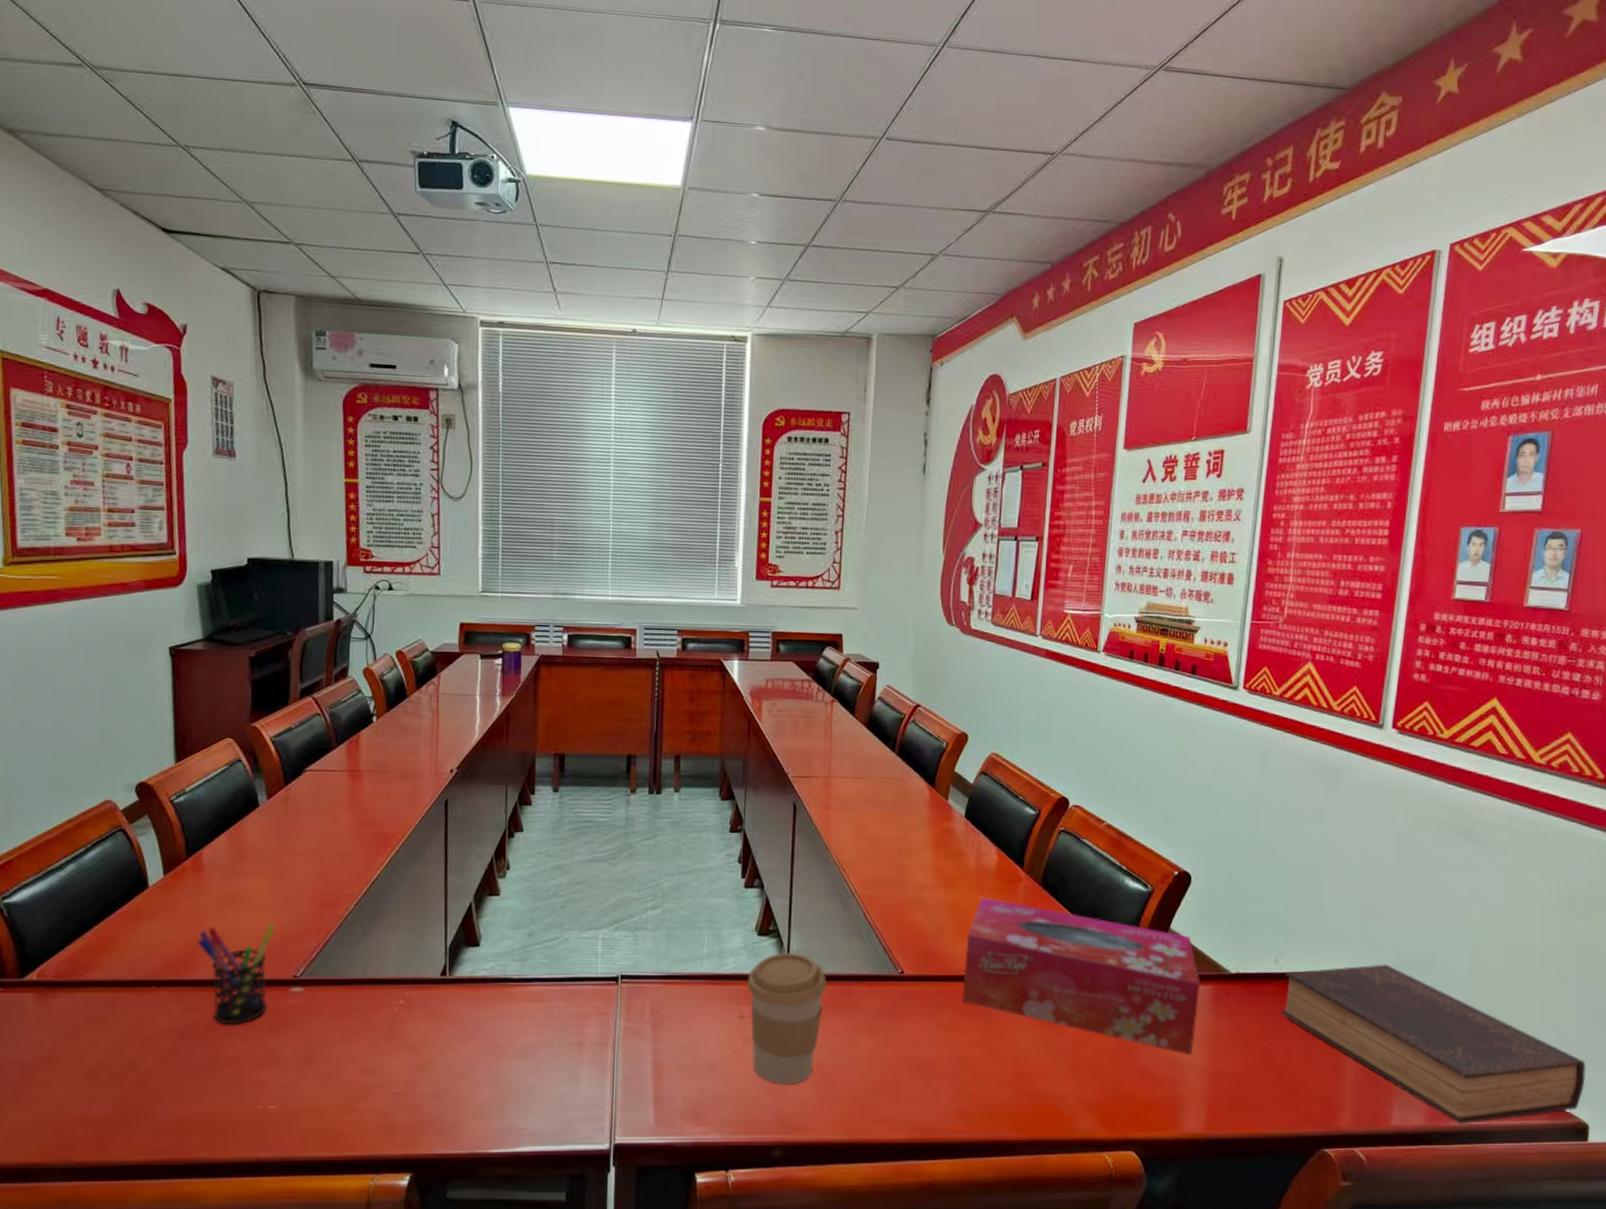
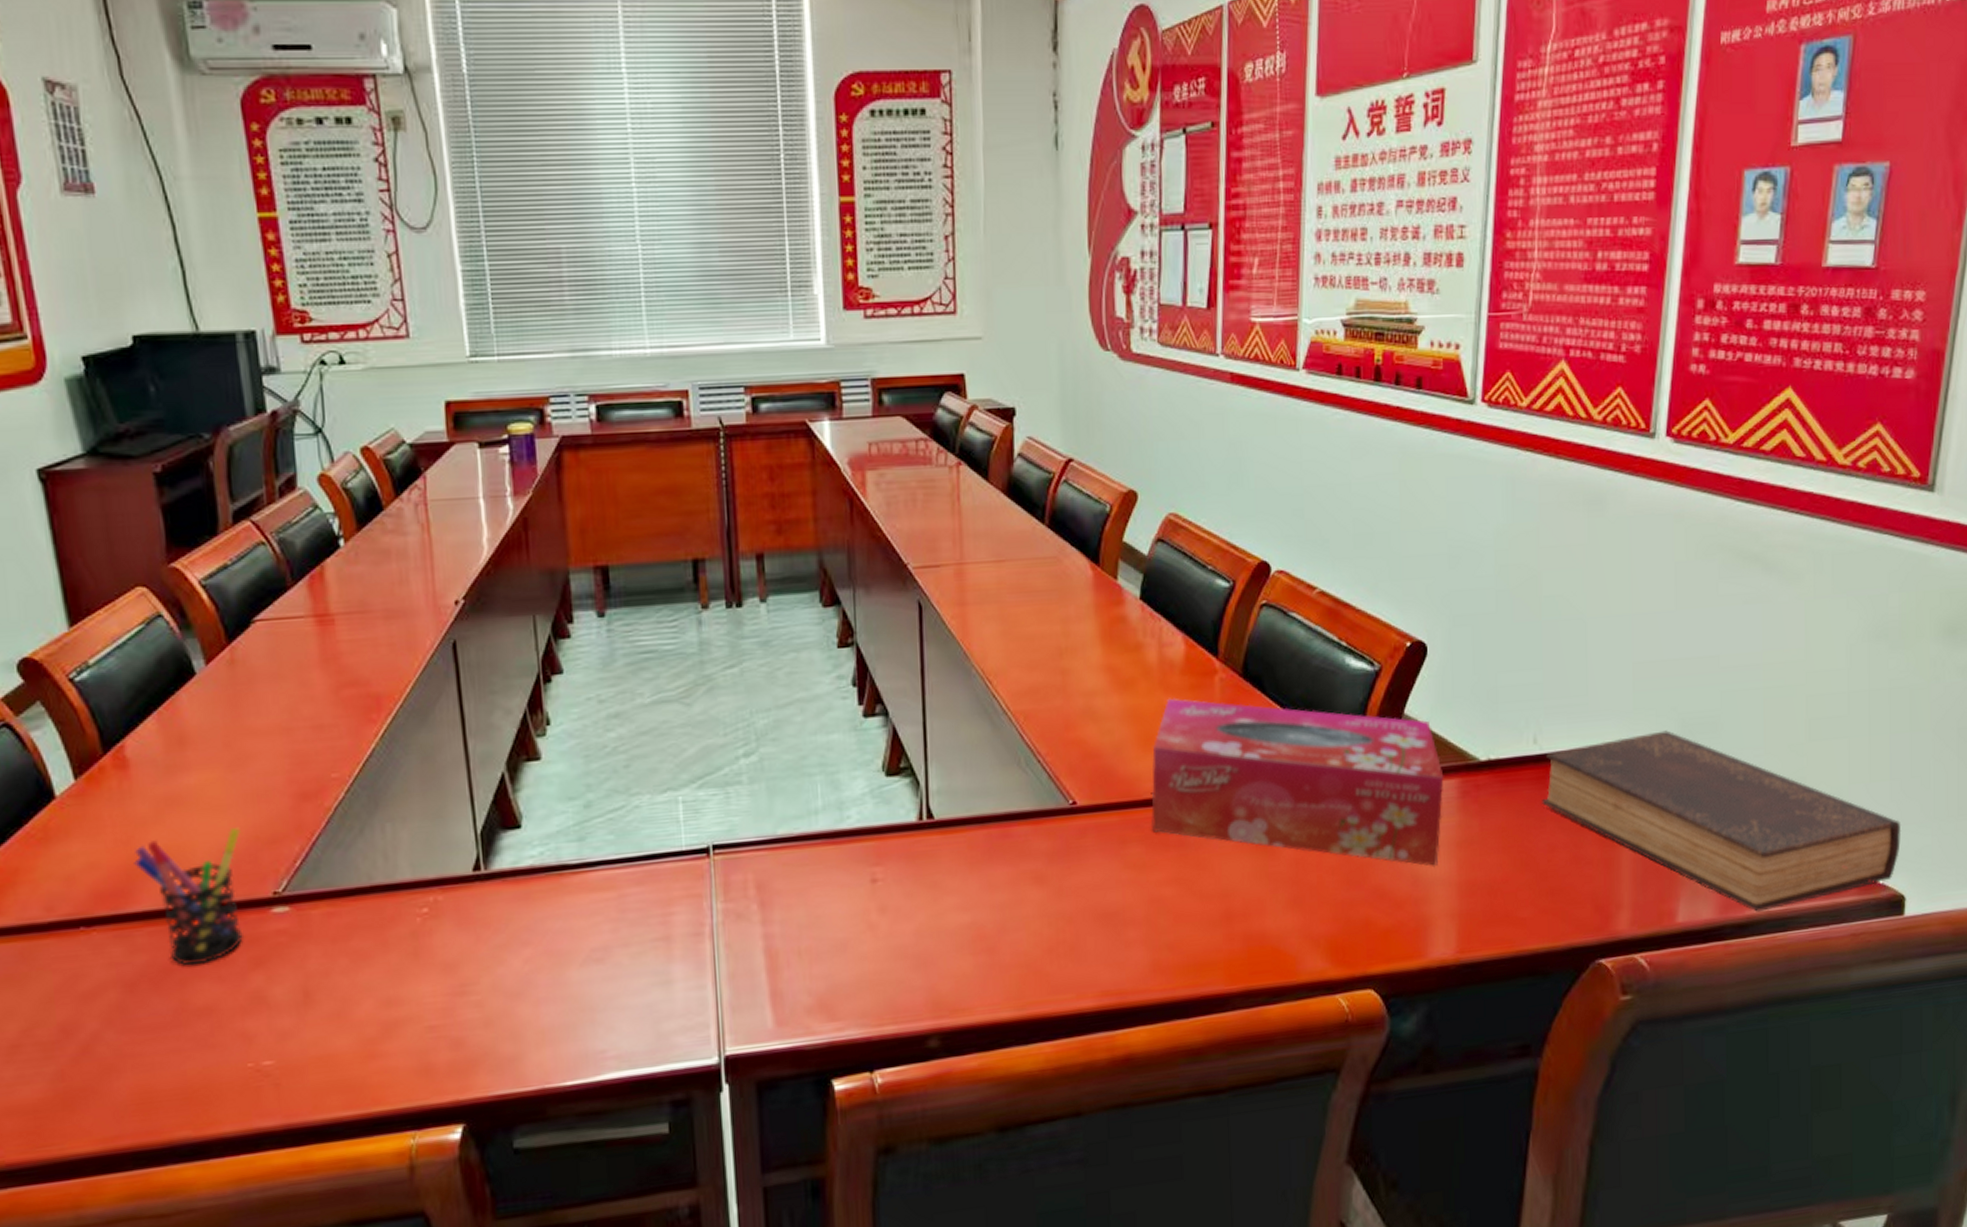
coffee cup: present [747,953,827,1085] -> none [877,793,979,959]

